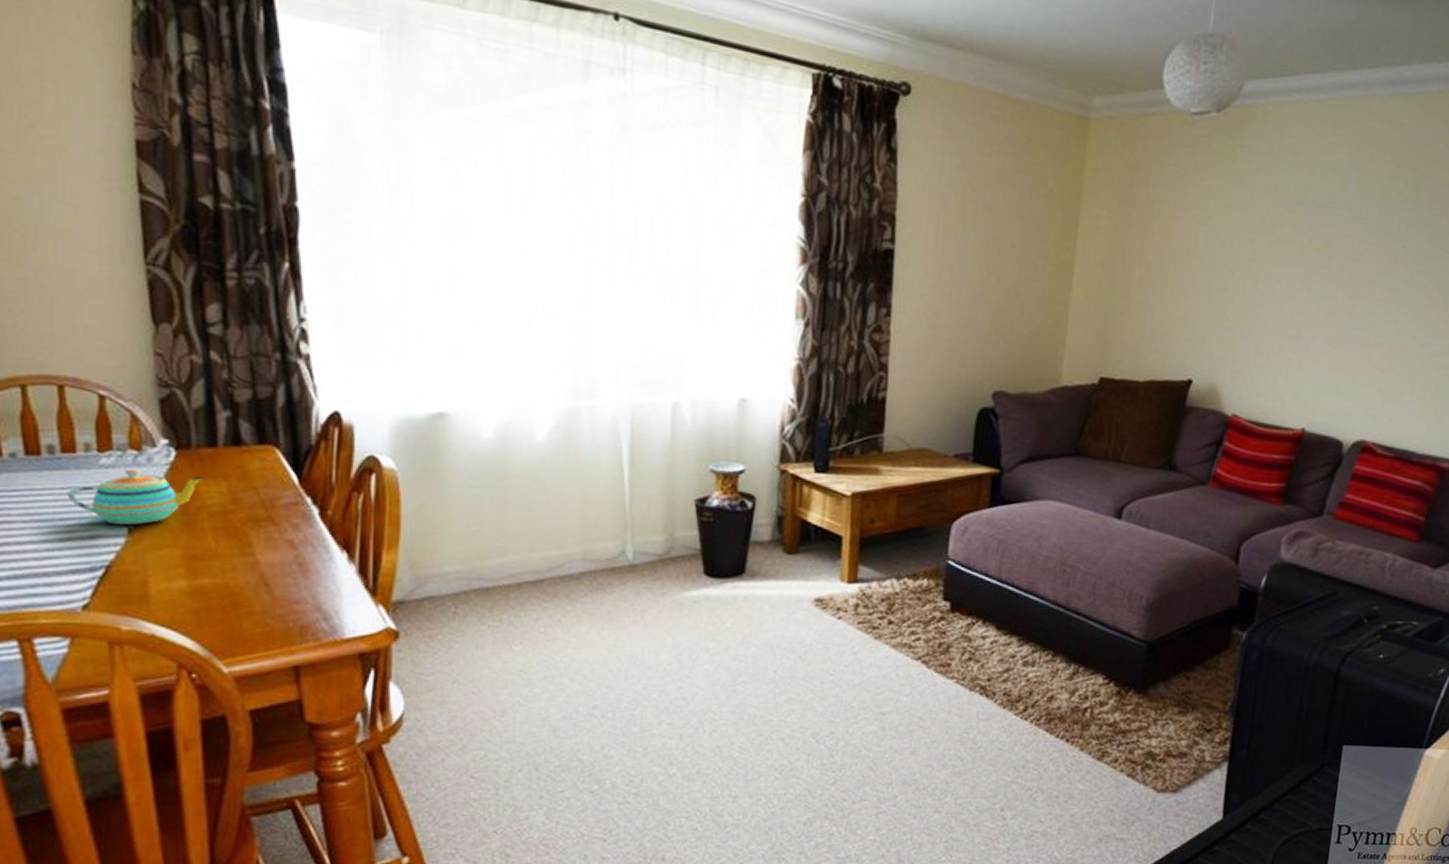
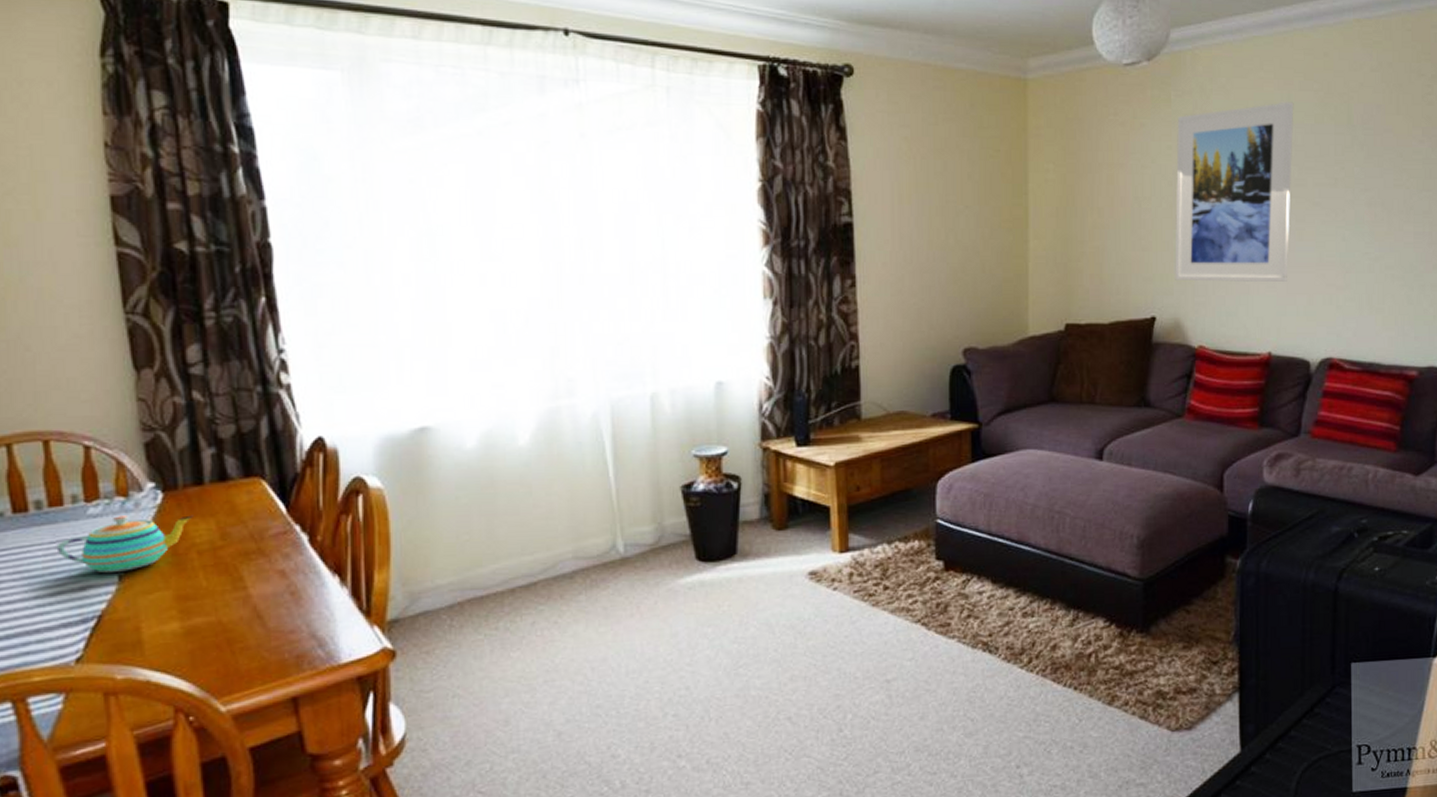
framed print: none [1217,170,1363,358] -> present [1175,102,1294,282]

